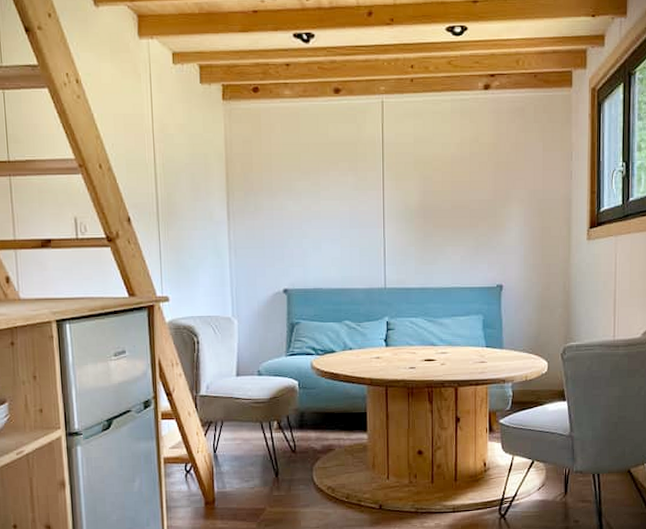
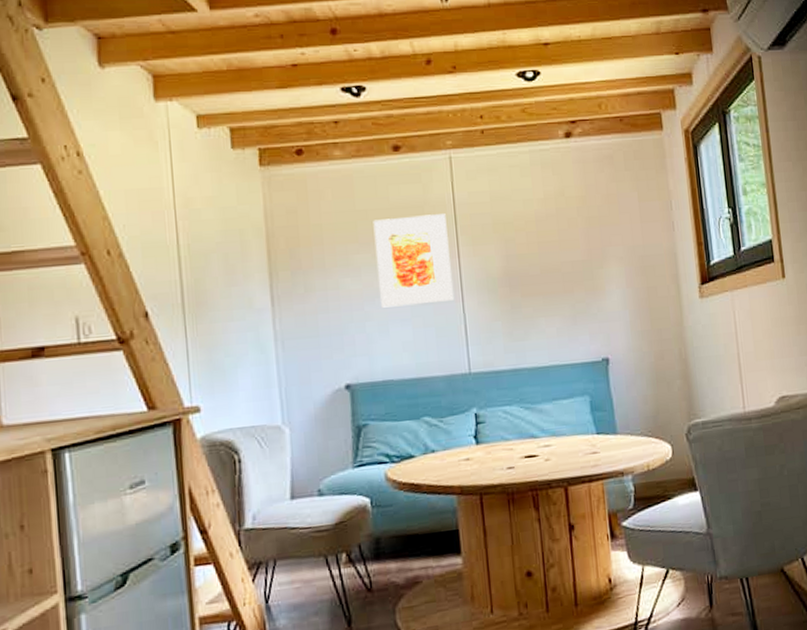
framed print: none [313,151,376,228] -> present [373,214,453,308]

